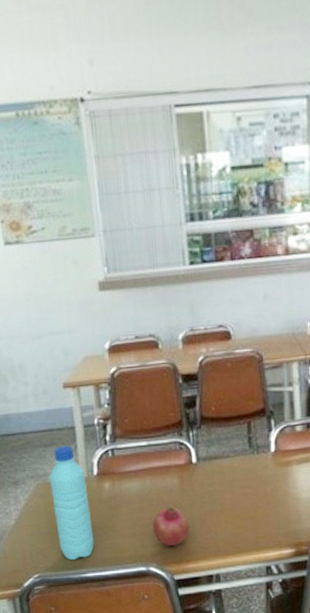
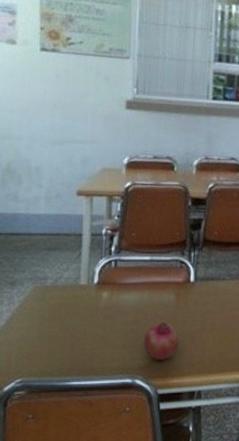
water bottle: present [49,445,94,560] -> none [48,251,86,366]

